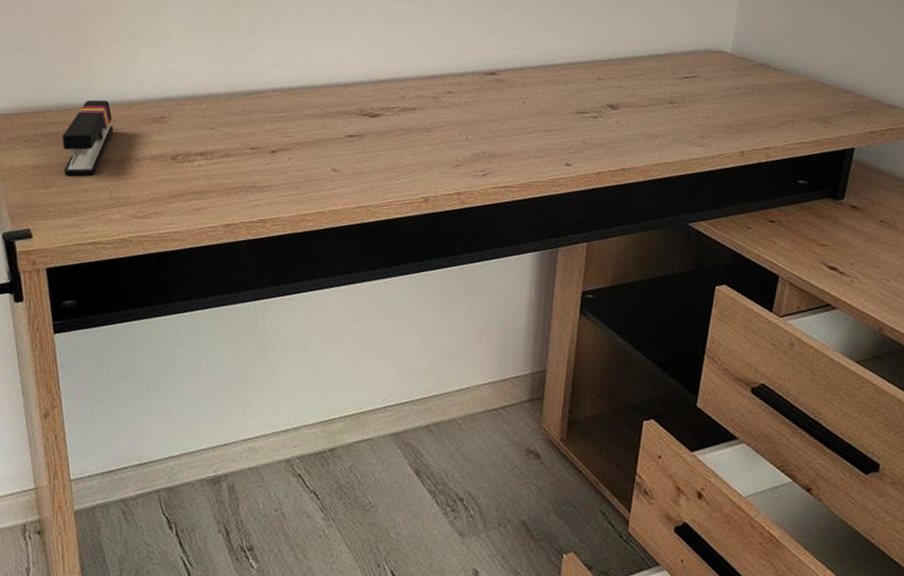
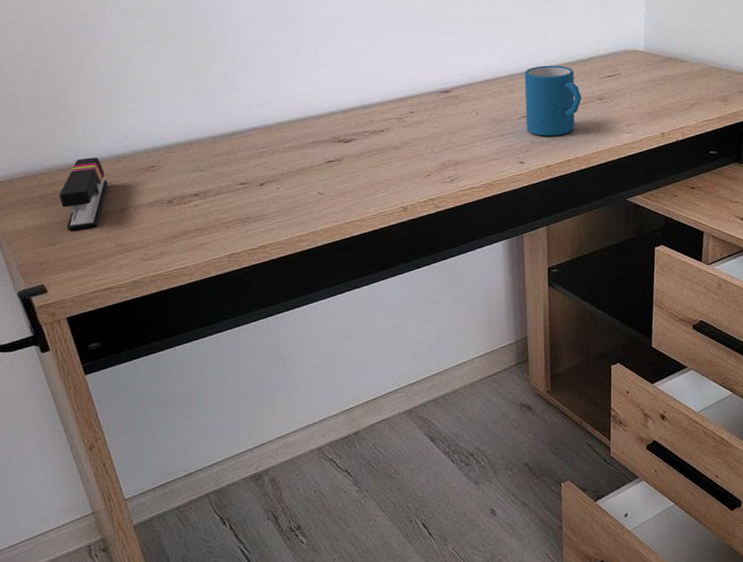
mug: none [579,56,649,139] -> present [524,65,582,136]

